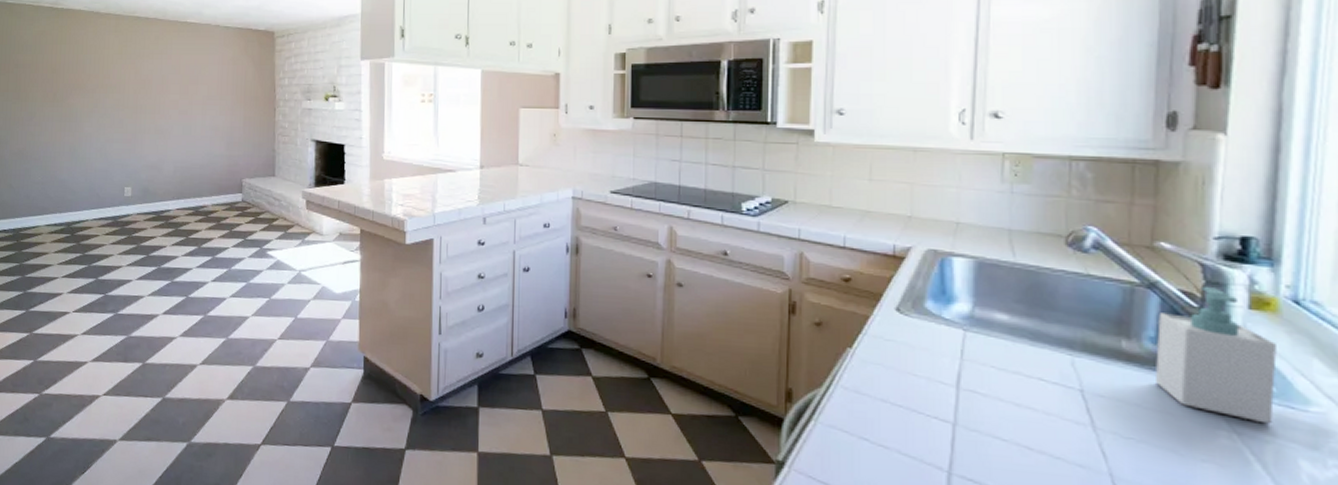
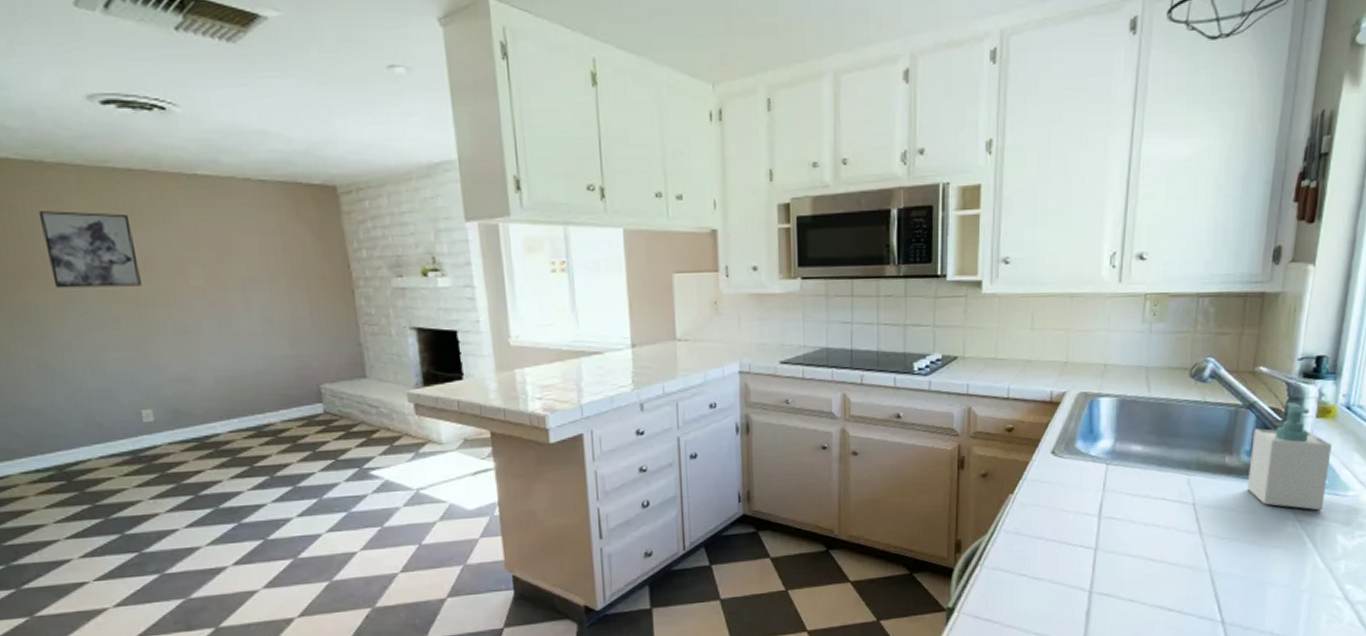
wall art: none [90,45,142,98] -> present [38,211,141,289]

